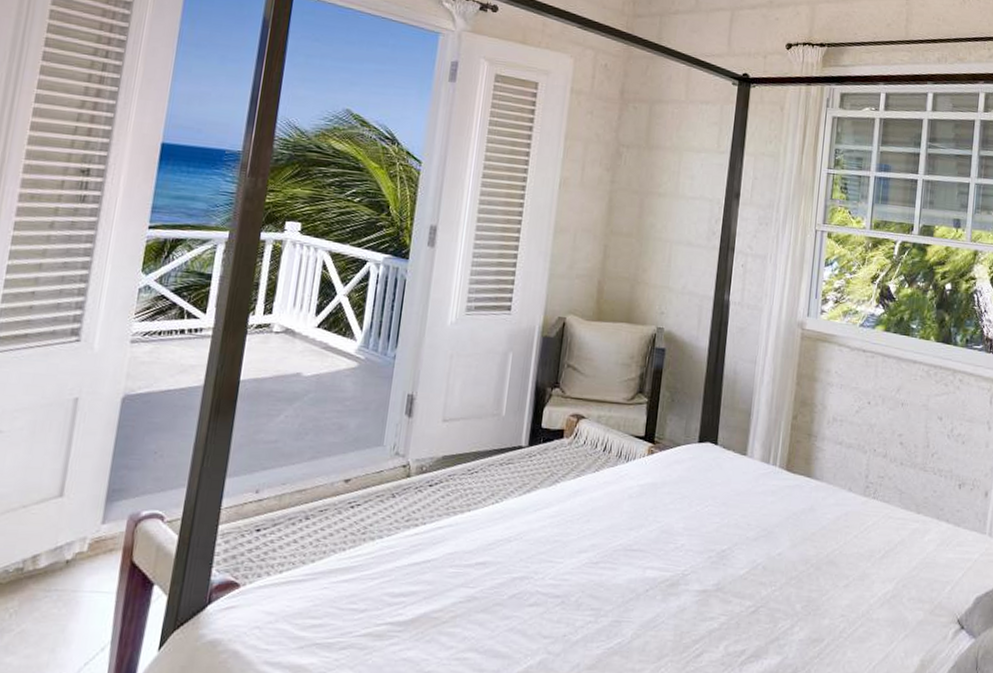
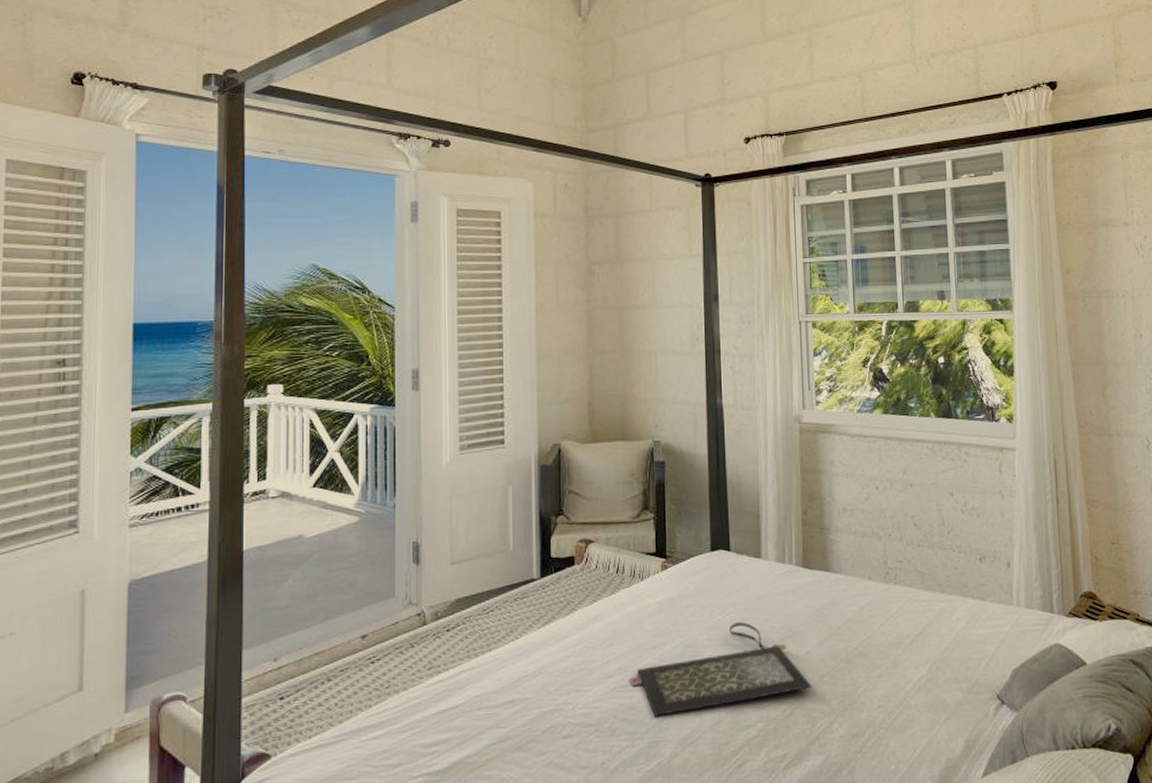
clutch bag: none [602,515,779,597] -> present [629,622,812,716]

